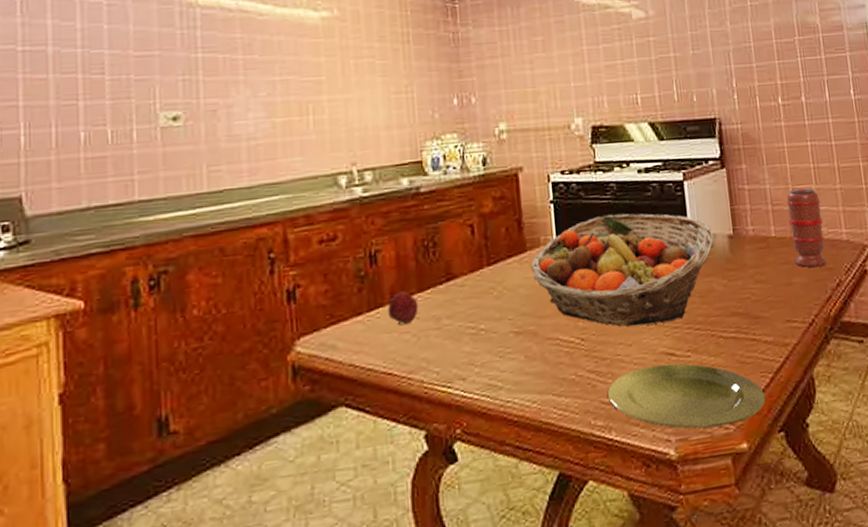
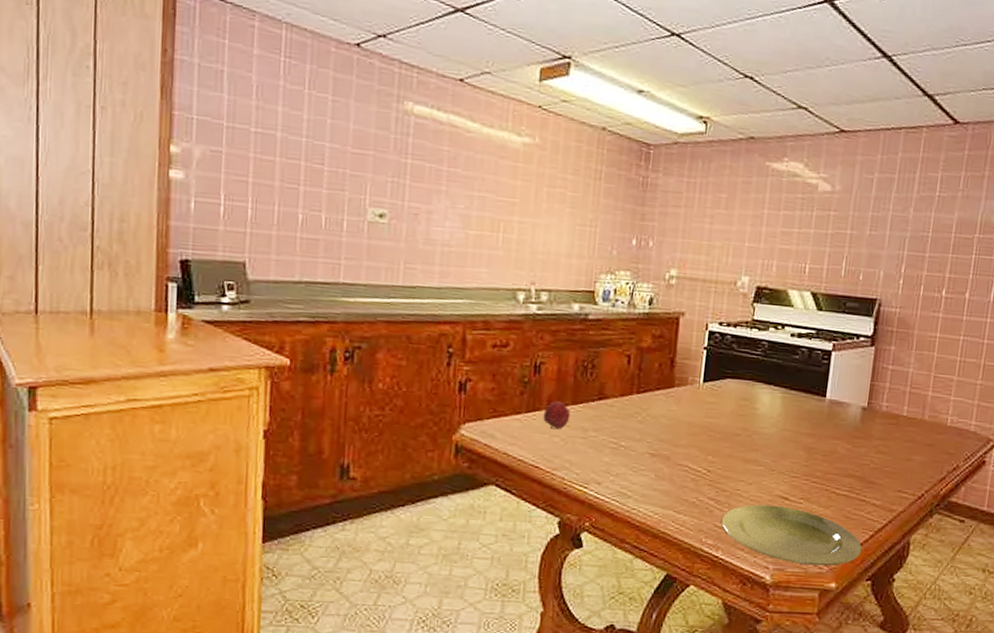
fruit basket: present [530,213,715,327] -> none [675,368,849,471]
spice grinder: present [786,188,827,268] -> none [918,377,959,450]

